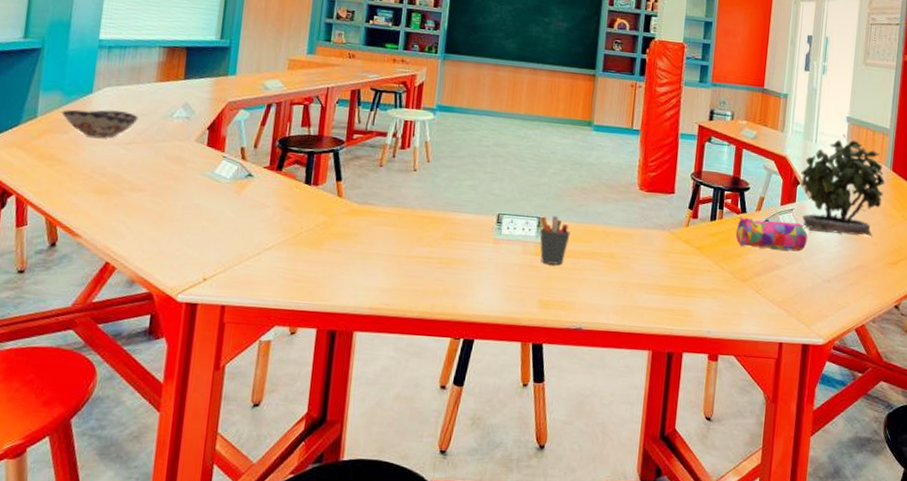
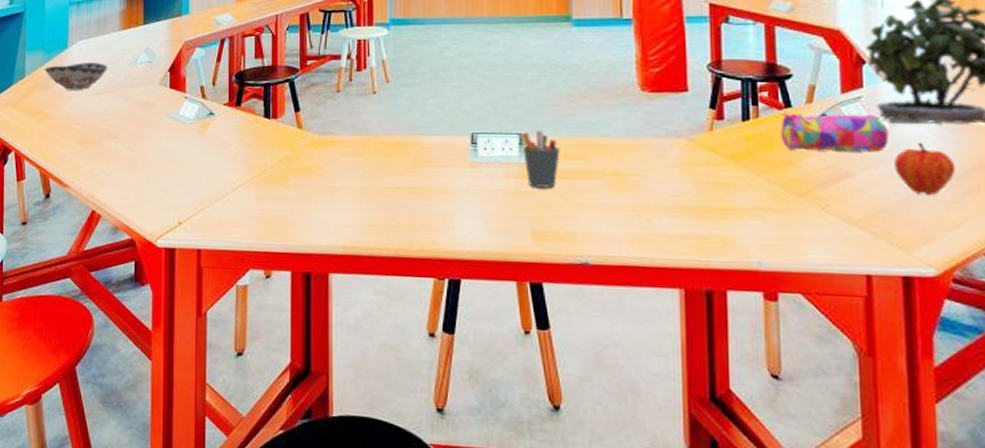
fruit: none [808,246,846,286] -> present [894,142,956,196]

